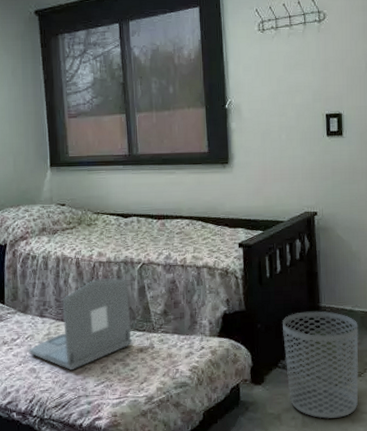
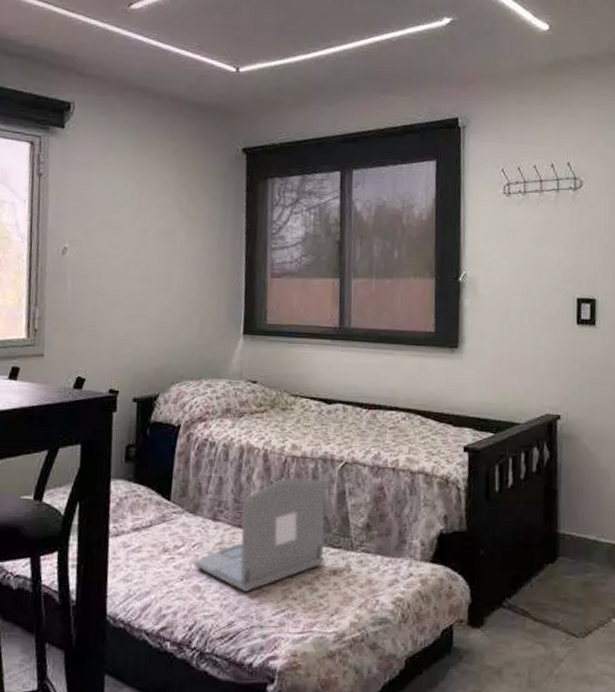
waste bin: present [283,311,359,419] -> none [511,538,603,678]

